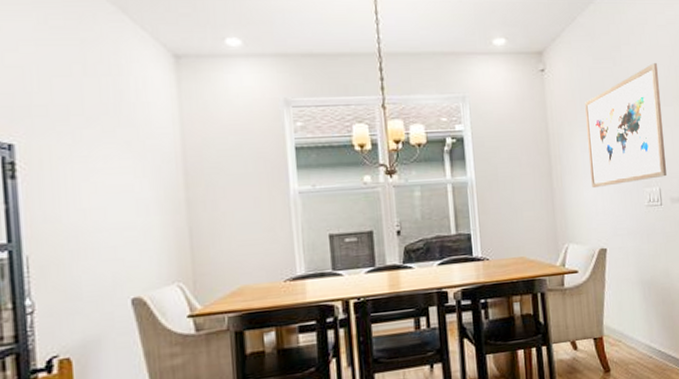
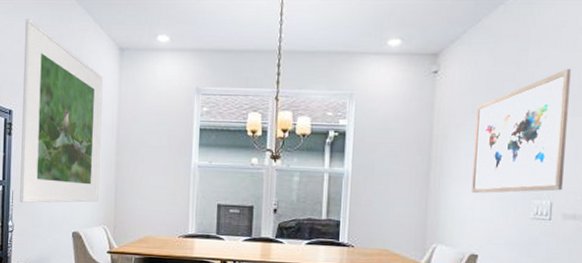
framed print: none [21,19,166,271] -> present [20,19,103,203]

